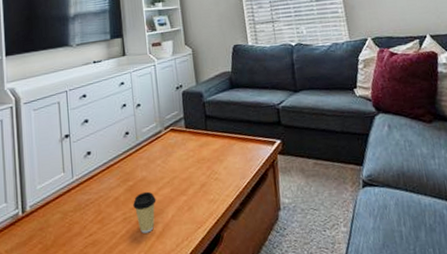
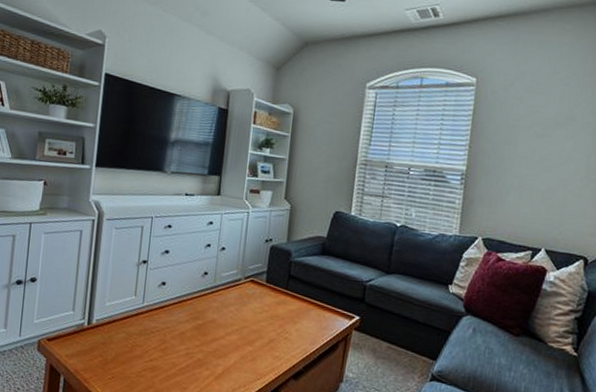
coffee cup: present [133,191,156,233] -> none [198,333,222,372]

